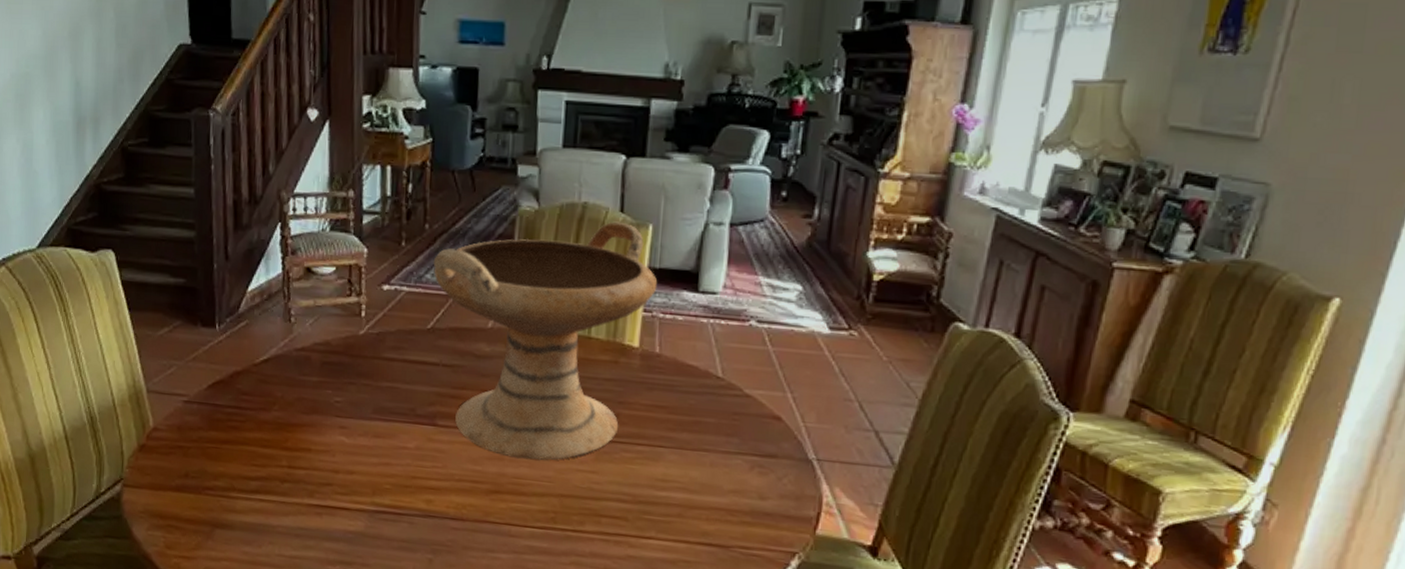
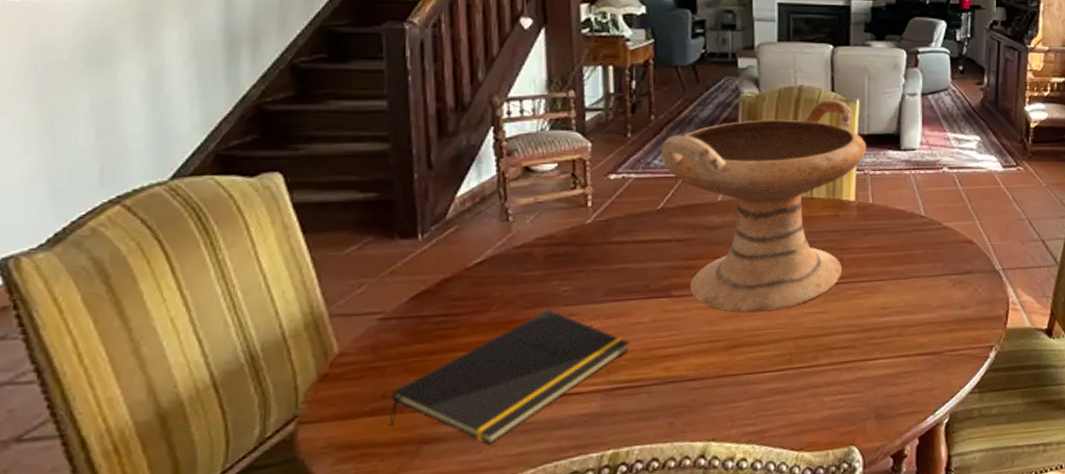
notepad: none [190,418,394,542] -> present [389,309,629,445]

